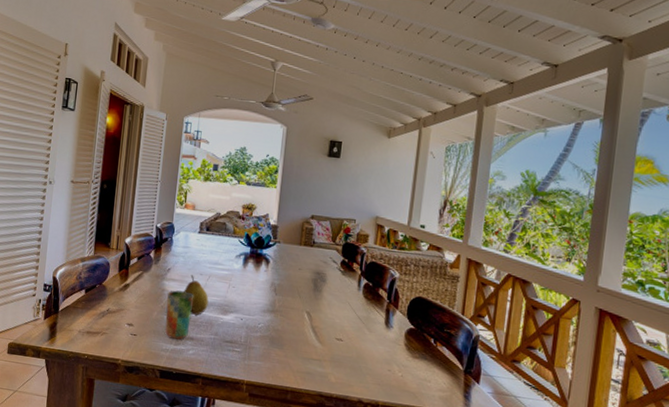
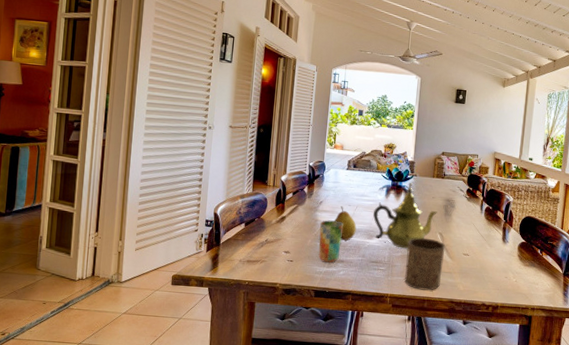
teapot: none [228,250,306,329] -> present [373,183,438,249]
cup: none [263,316,314,380] -> present [404,237,446,291]

